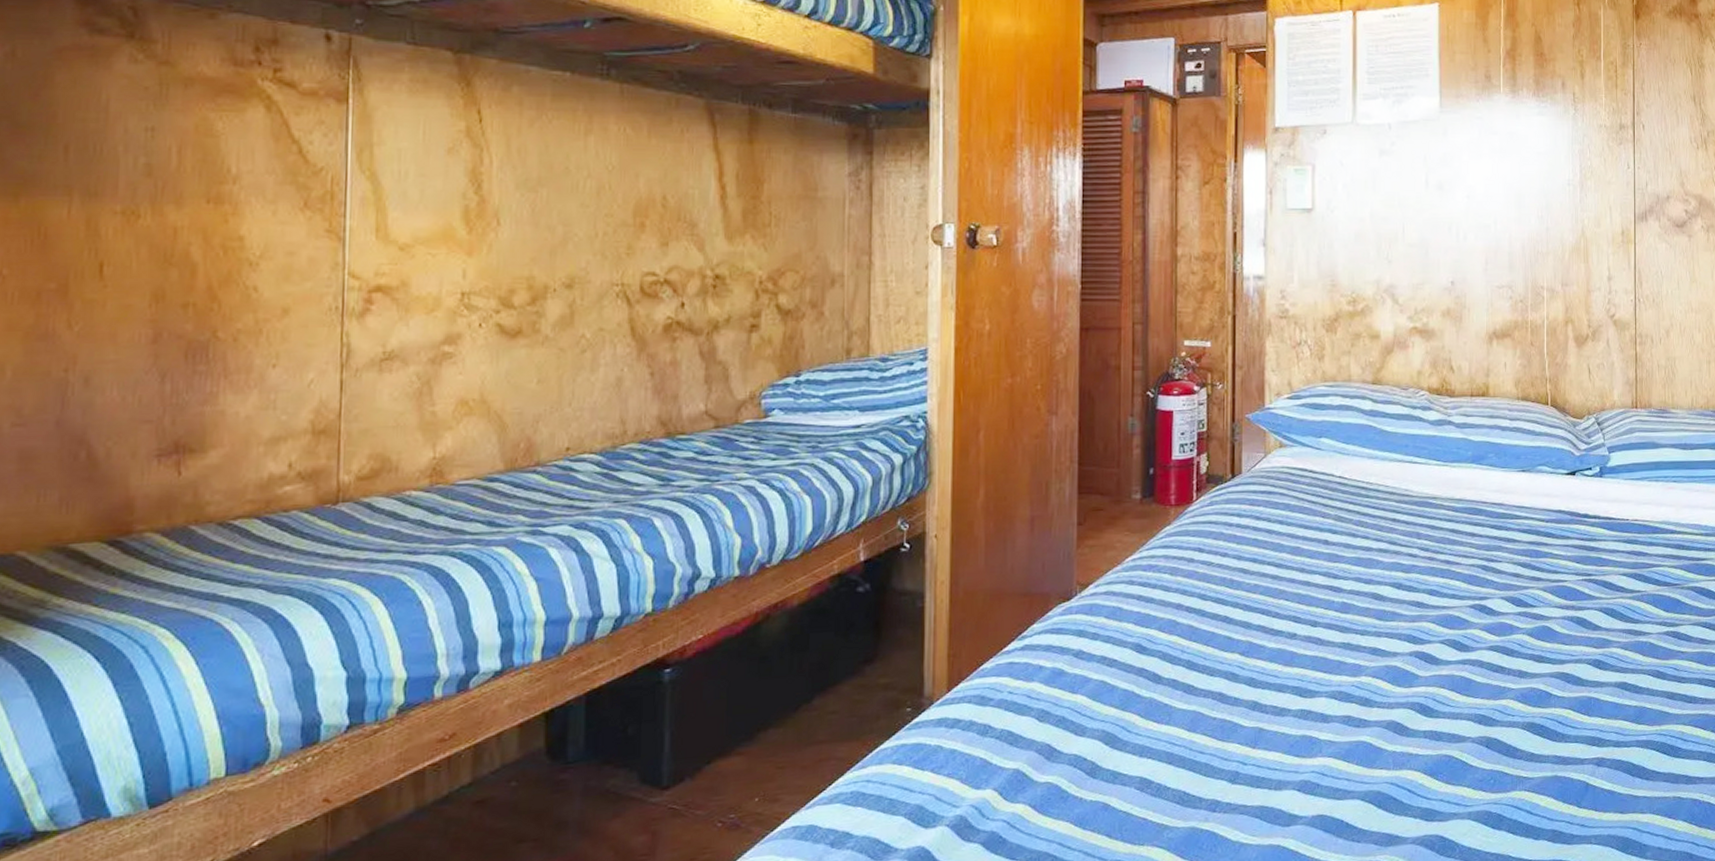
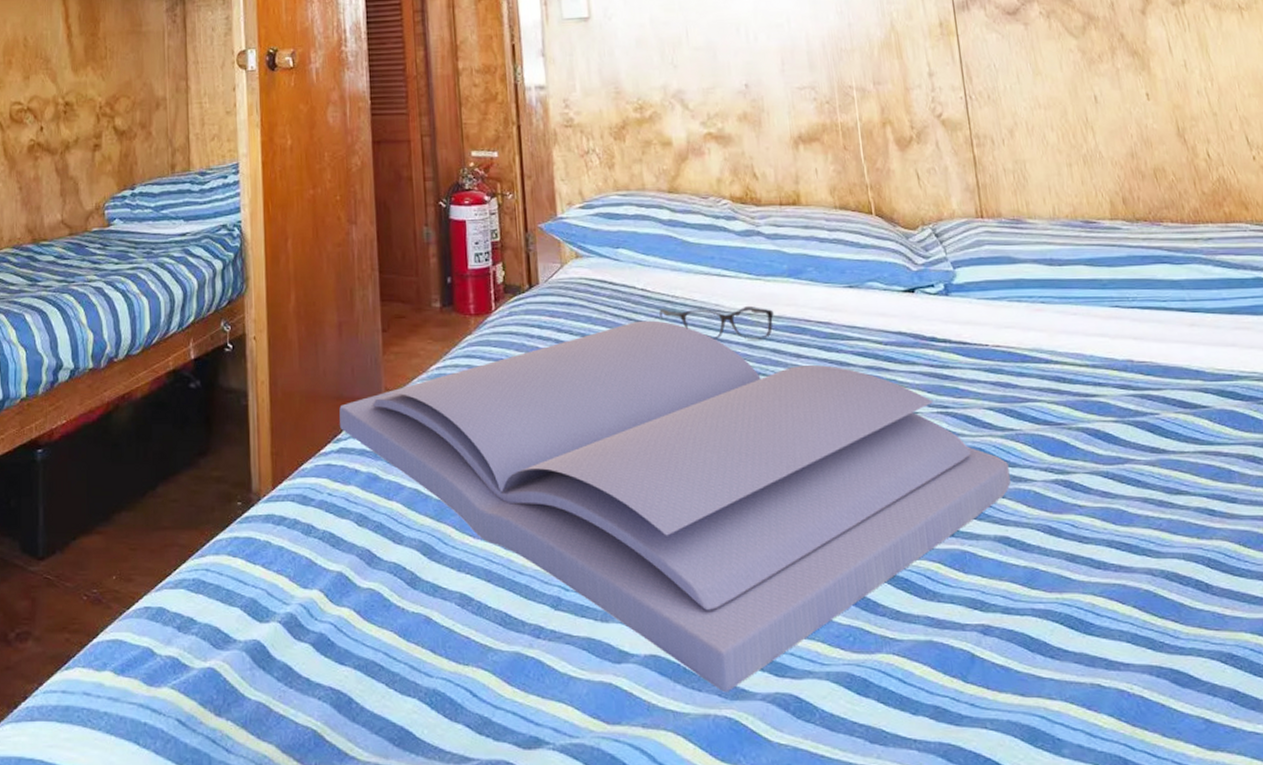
towel: none [1026,506,1633,841] -> present [339,320,1011,693]
eyeglasses: none [1354,490,1456,522] -> present [659,305,774,340]

